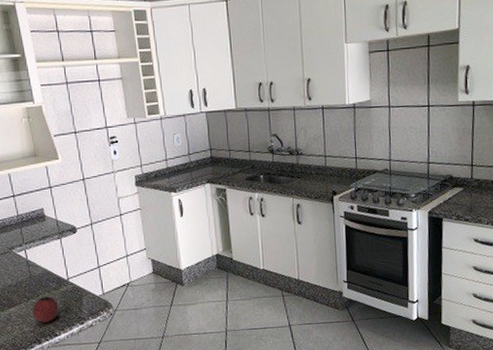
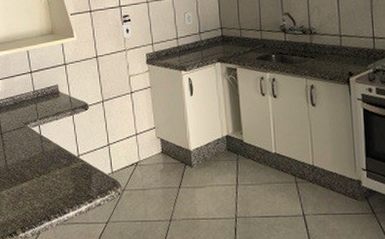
fruit: present [32,292,59,323] -> none [43,168,69,199]

